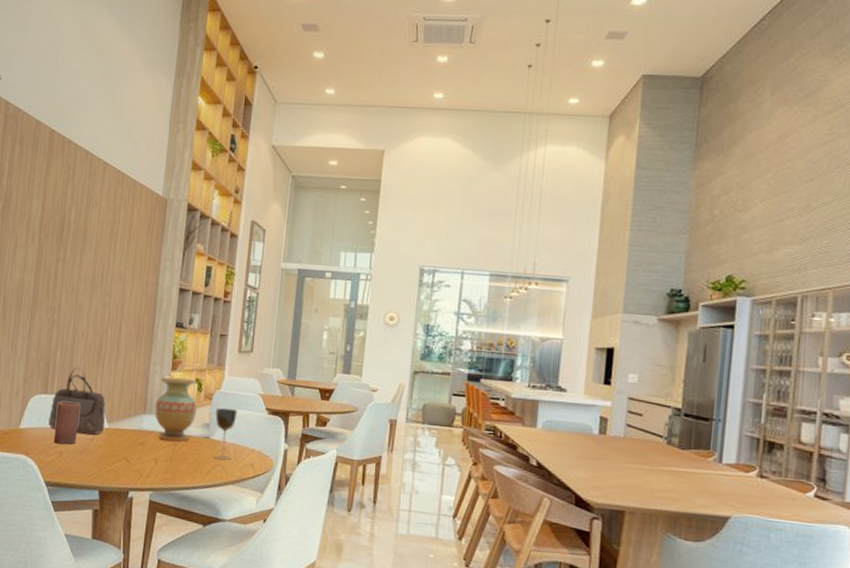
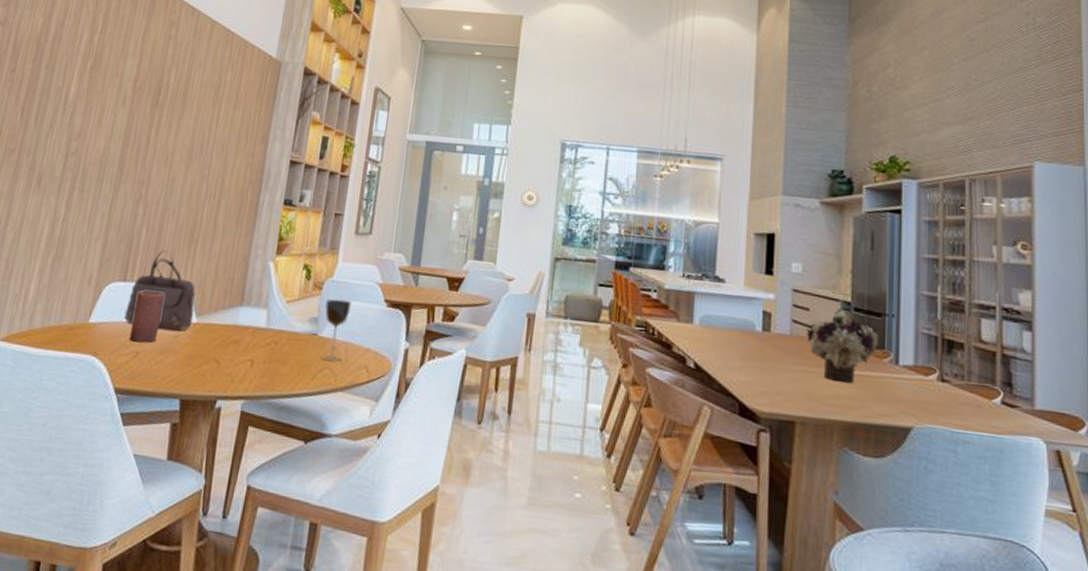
vase: present [154,377,197,443] -> none [253,262,305,341]
flower arrangement: none [638,415,706,479] -> present [805,310,879,383]

